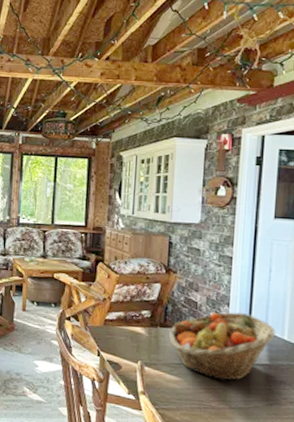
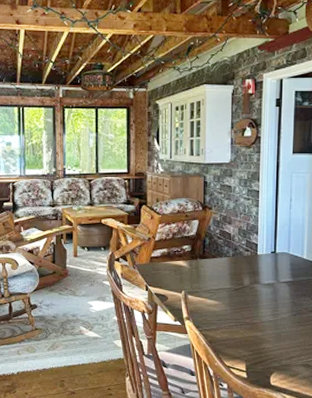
fruit basket: present [169,312,276,381] -> none [208,239,297,300]

